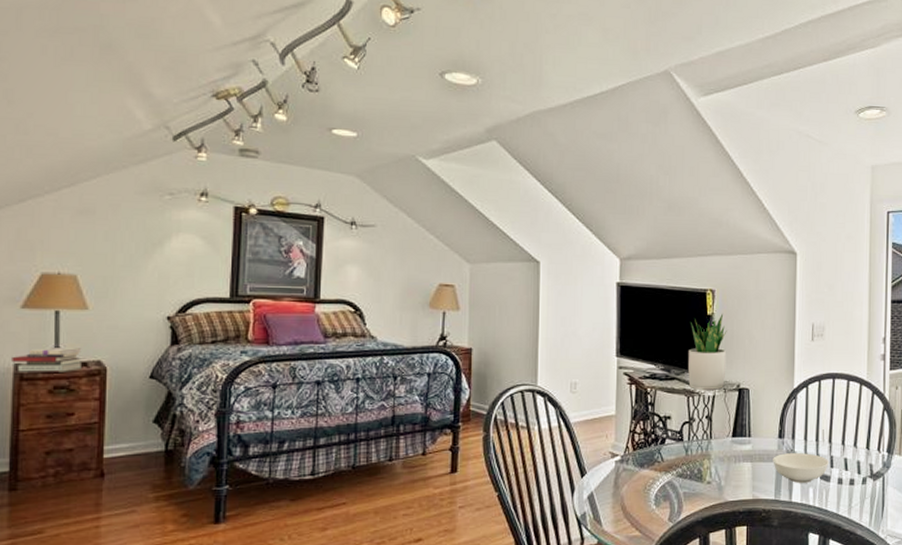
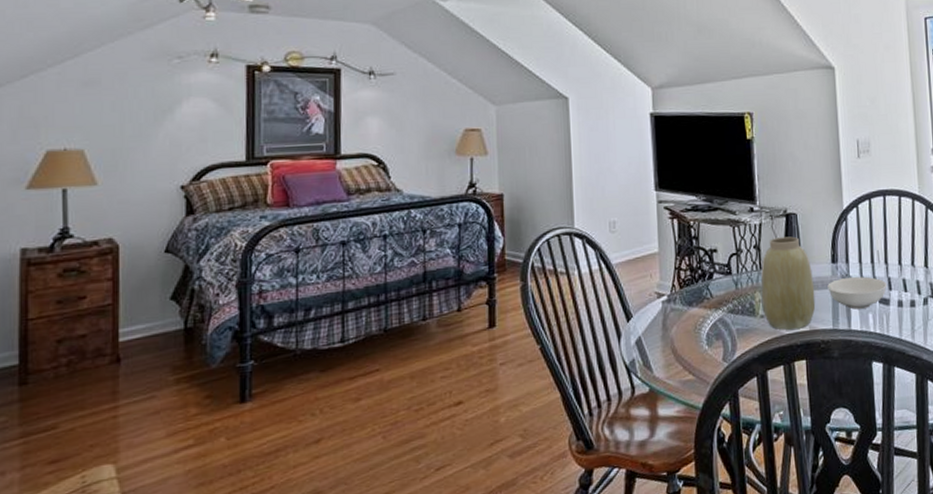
books: present [12,348,83,374] -> none [18,226,94,257]
planter: present [687,314,727,390] -> none [729,137,771,219]
vase: none [709,410,761,497] -> present [760,236,816,330]

